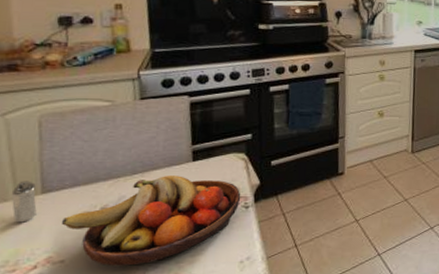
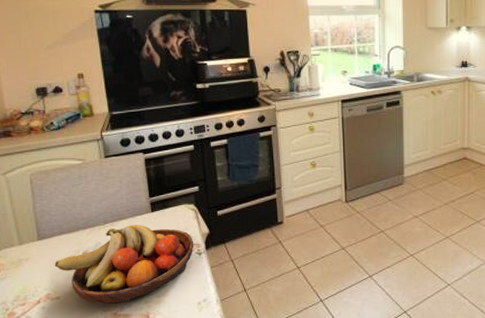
shaker: present [11,181,37,223] -> none [16,229,36,265]

